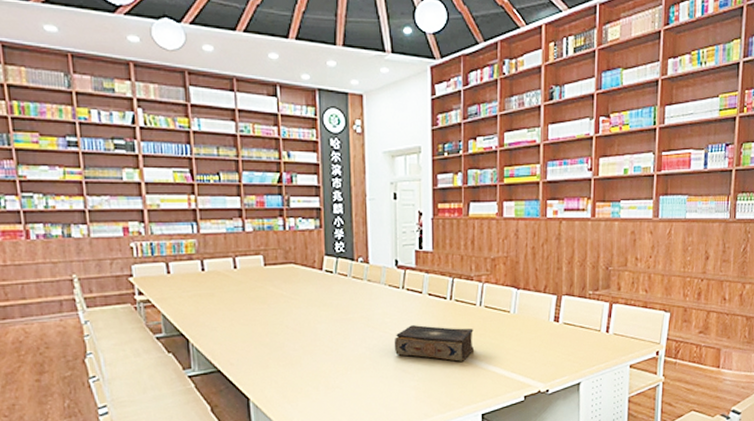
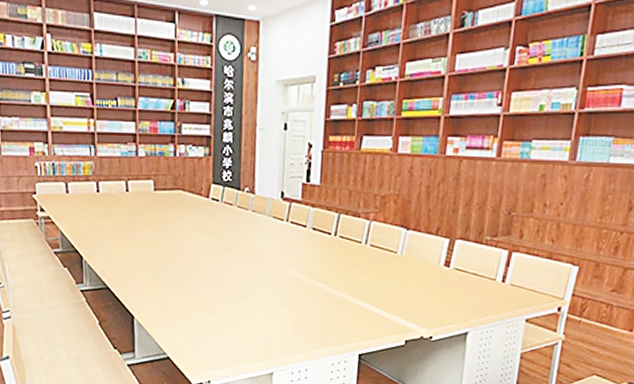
book: present [394,325,474,362] -> none [274,259,357,299]

